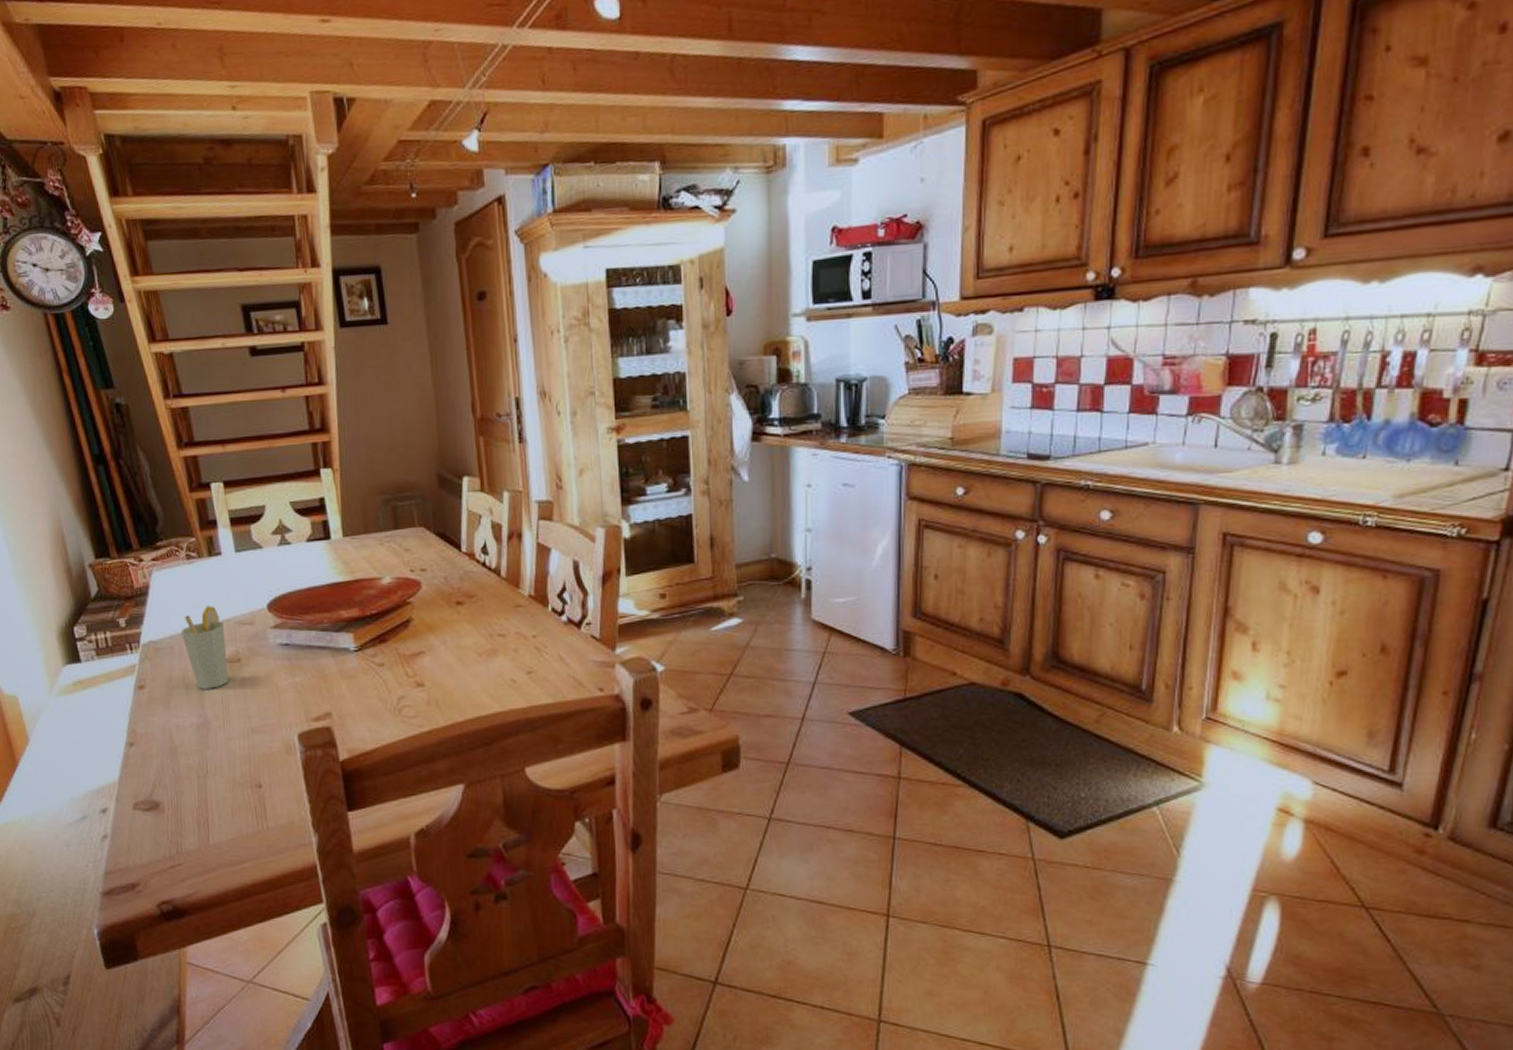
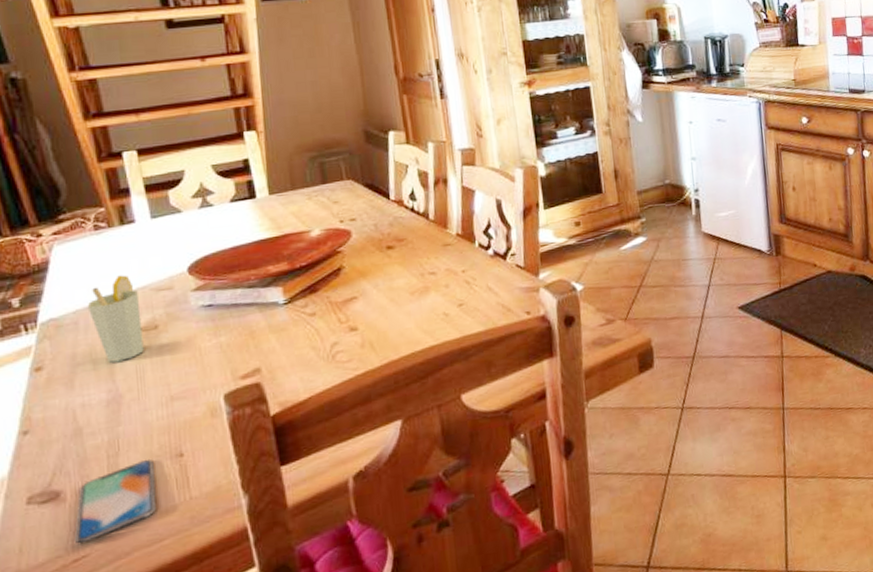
smartphone: none [171,785,239,853] -> present [75,459,157,544]

